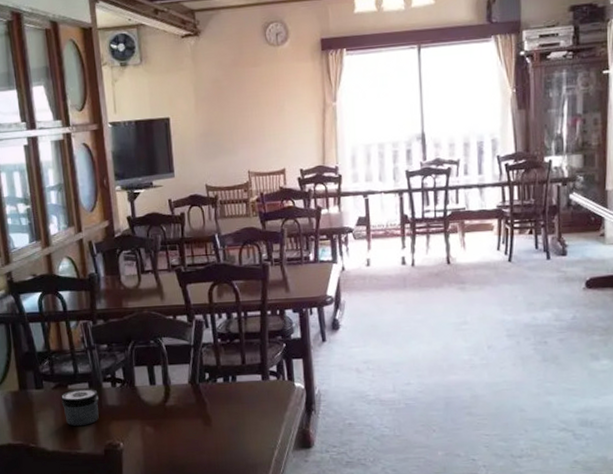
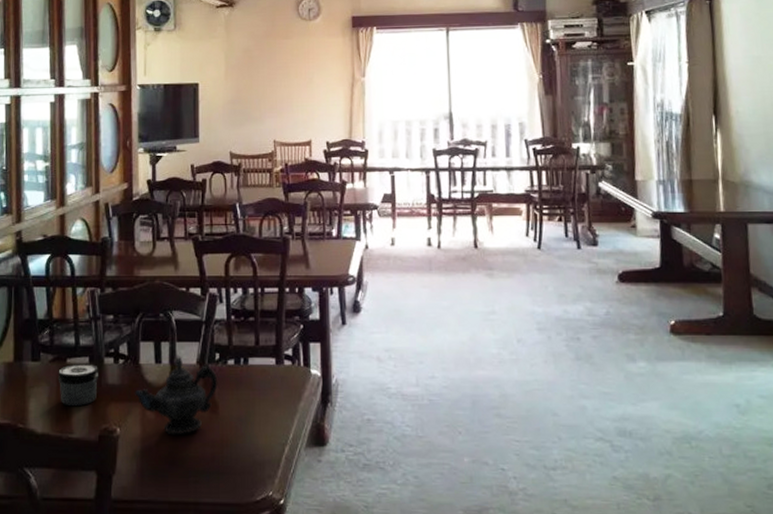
teapot: none [134,377,210,446] -> present [135,356,218,435]

